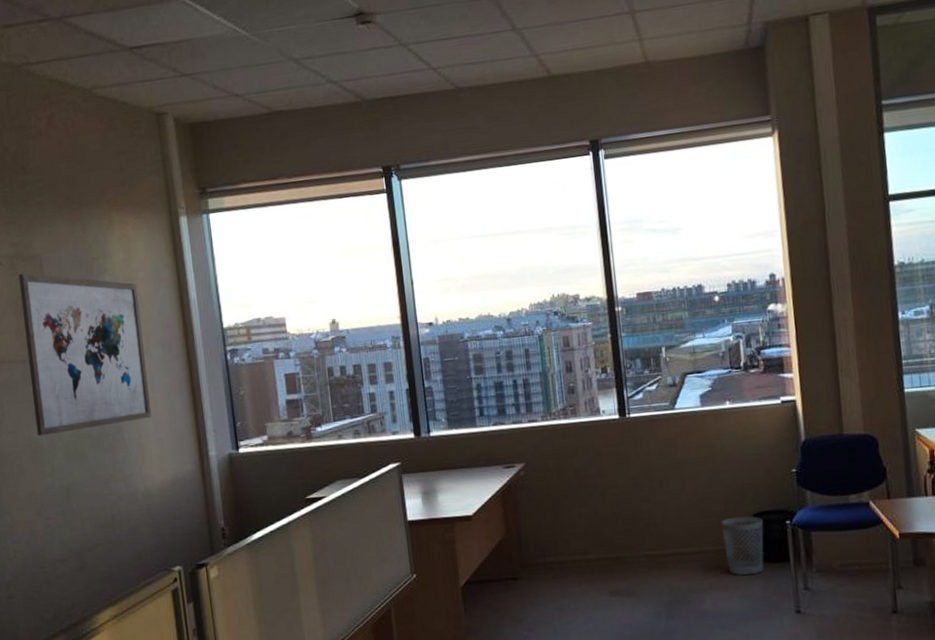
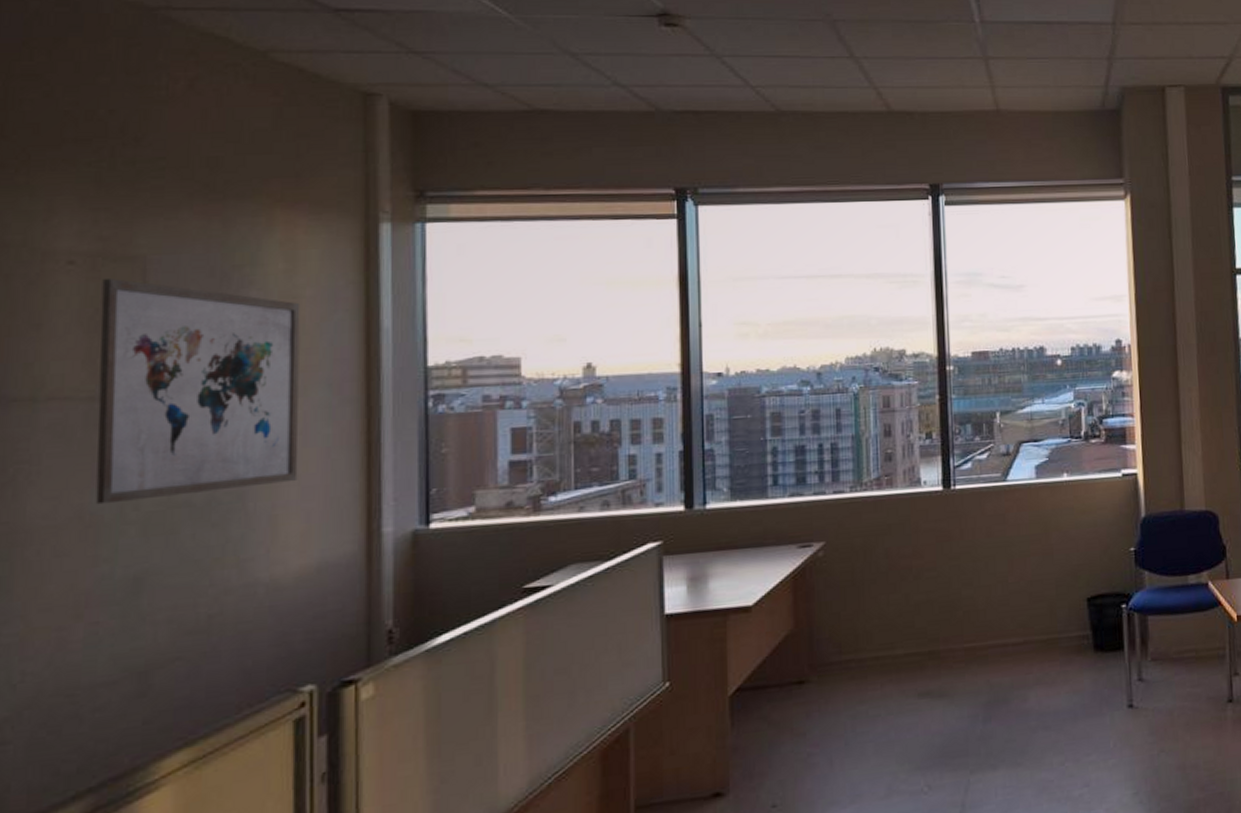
wastebasket: present [720,516,764,576] -> none [1051,600,1098,668]

